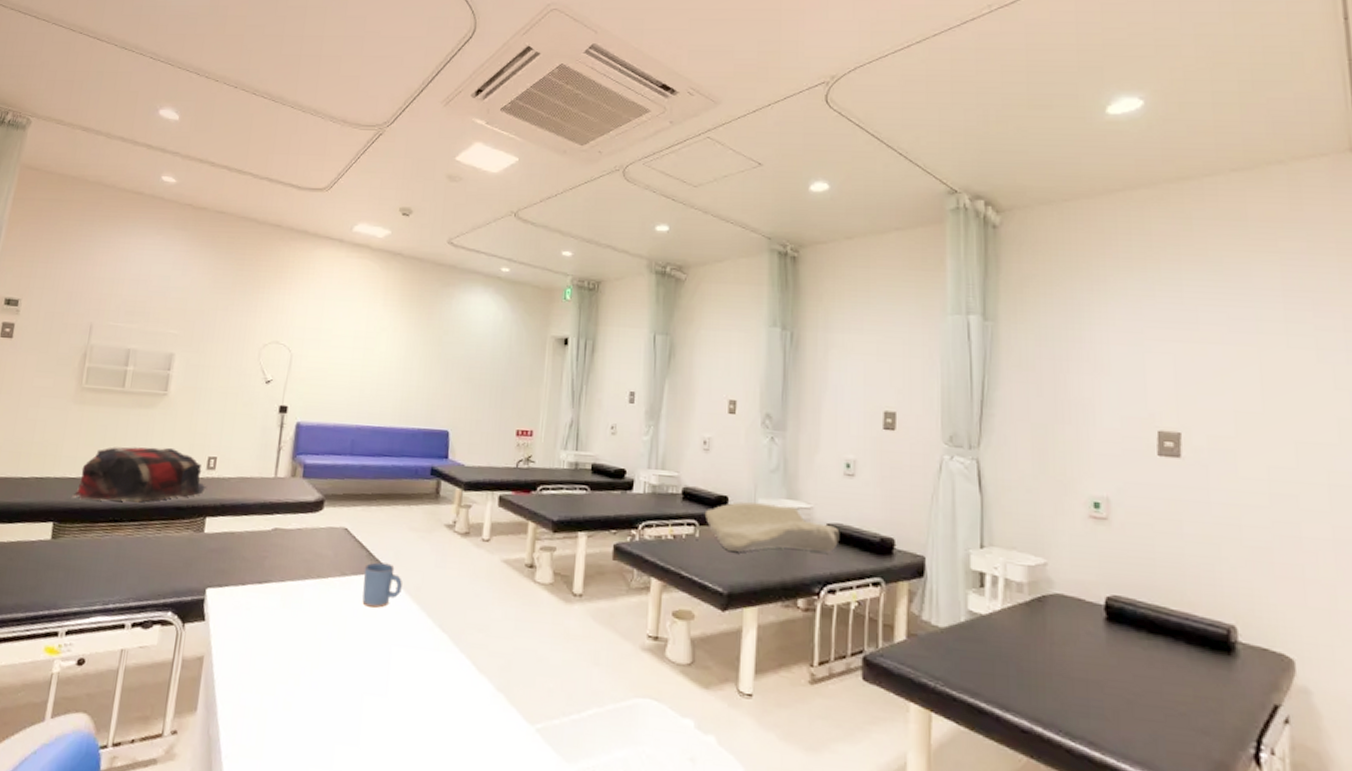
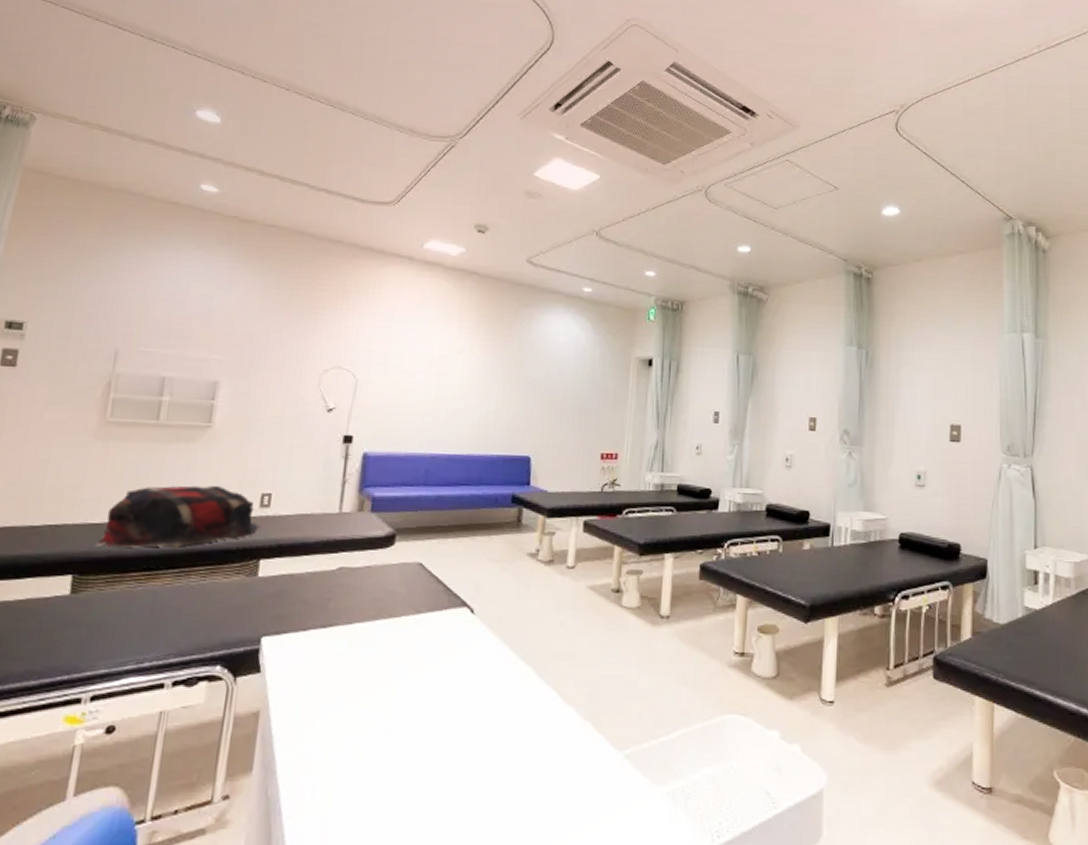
mug: present [362,562,402,608] -> none [439,597,483,644]
towel: present [704,501,840,553] -> none [787,515,912,566]

